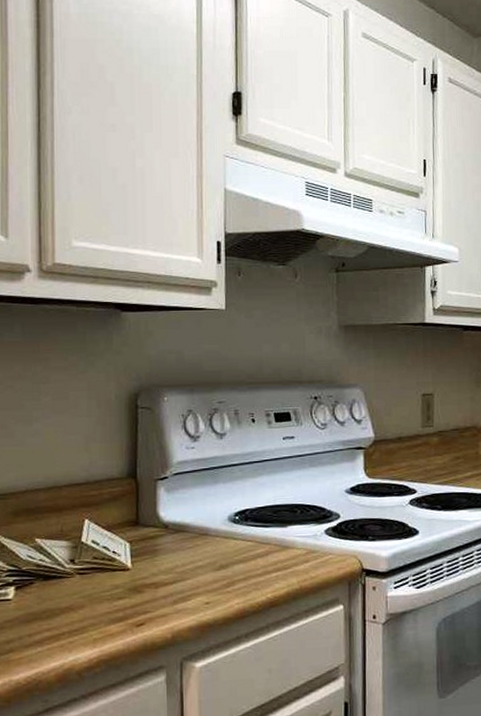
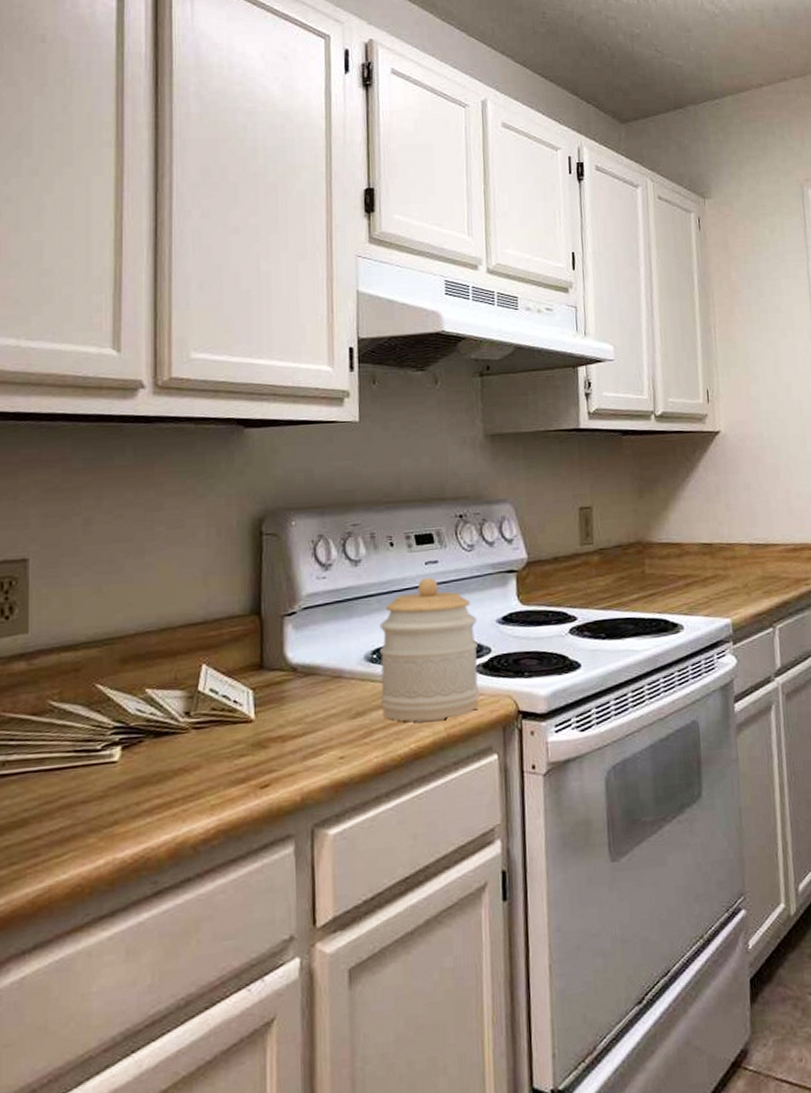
jar: none [241,451,329,575] -> present [379,578,479,722]

